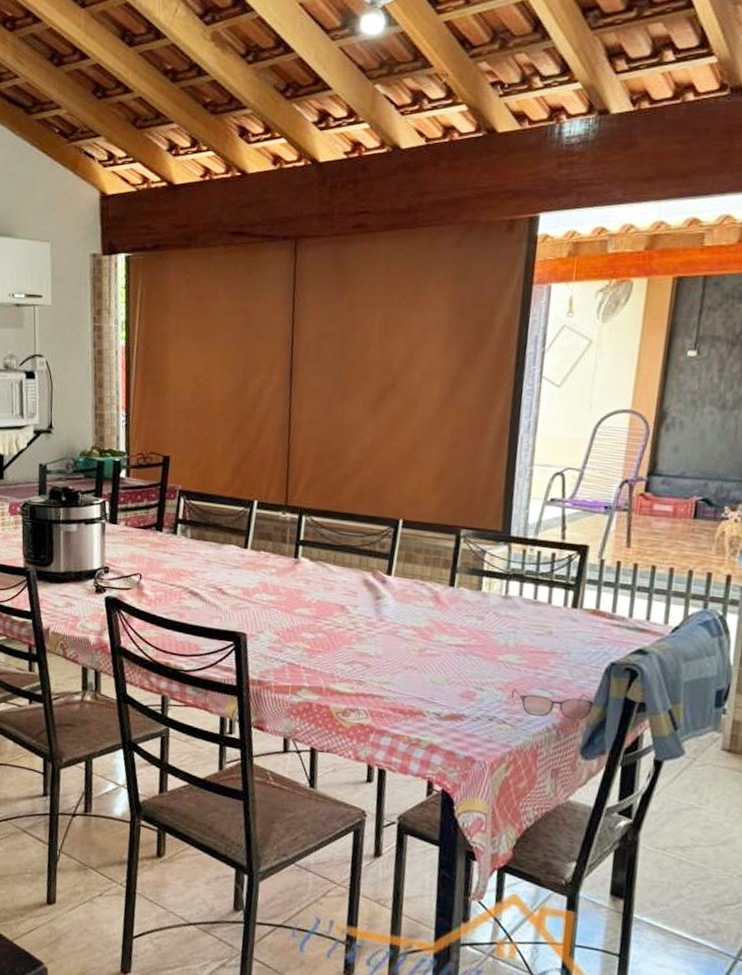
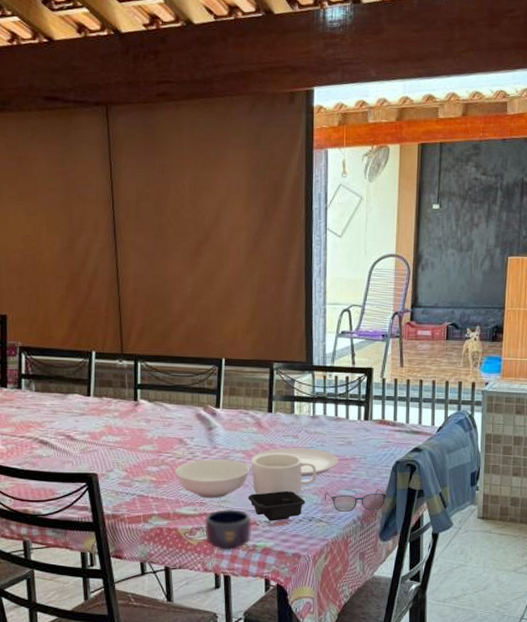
bowl: none [333,631,421,679] -> present [175,459,250,499]
mug: none [361,691,417,740] -> present [205,508,251,550]
food container: none [416,678,487,715] -> present [248,490,306,521]
plate: none [422,629,534,668] -> present [250,448,338,477]
cup: none [423,634,504,688] -> present [252,453,317,495]

